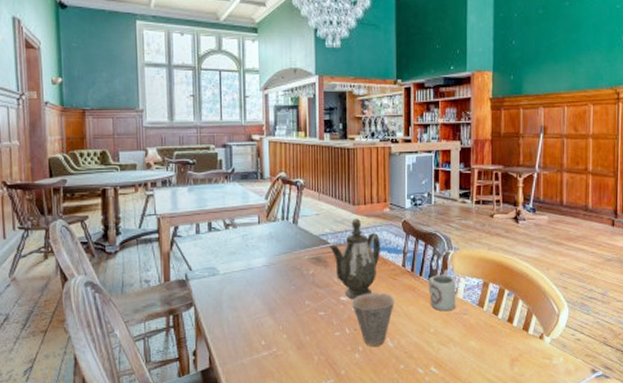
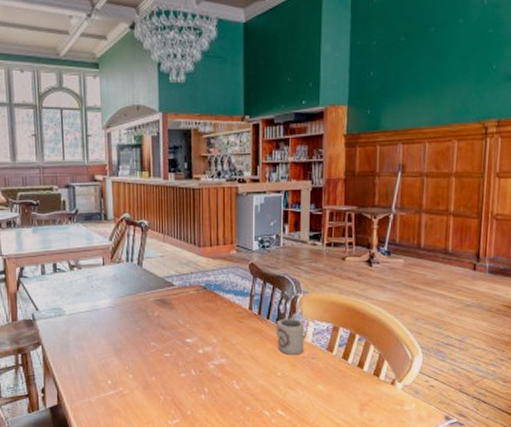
teapot: present [330,218,380,299] -> none [175,260,226,342]
cup: present [351,292,394,347] -> none [197,335,241,389]

